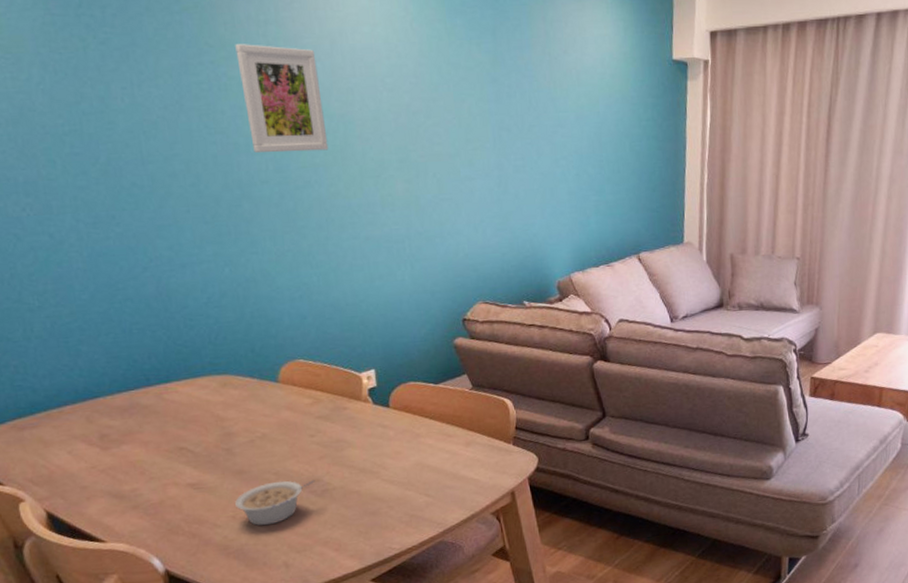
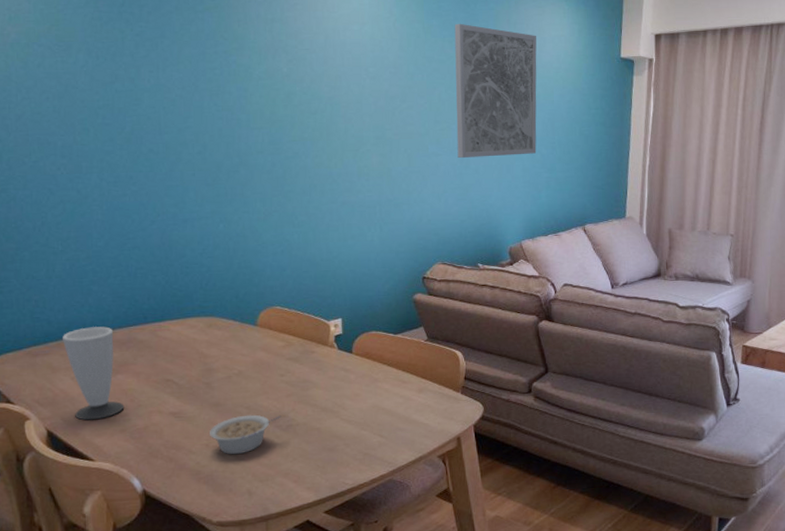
cup: none [52,392,134,499] -> present [63,326,125,421]
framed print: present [235,44,329,153] -> none [245,38,317,128]
wall art: none [481,22,583,181] -> present [454,23,537,158]

